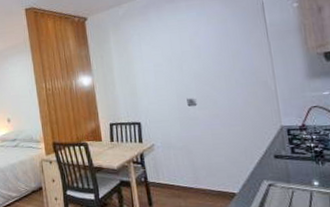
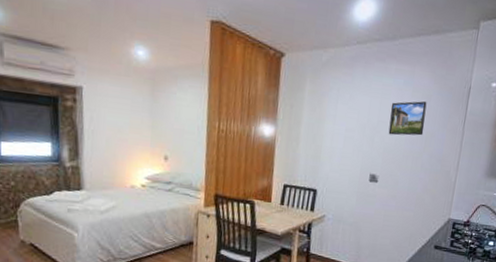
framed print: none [190,24,229,61] -> present [388,101,427,136]

